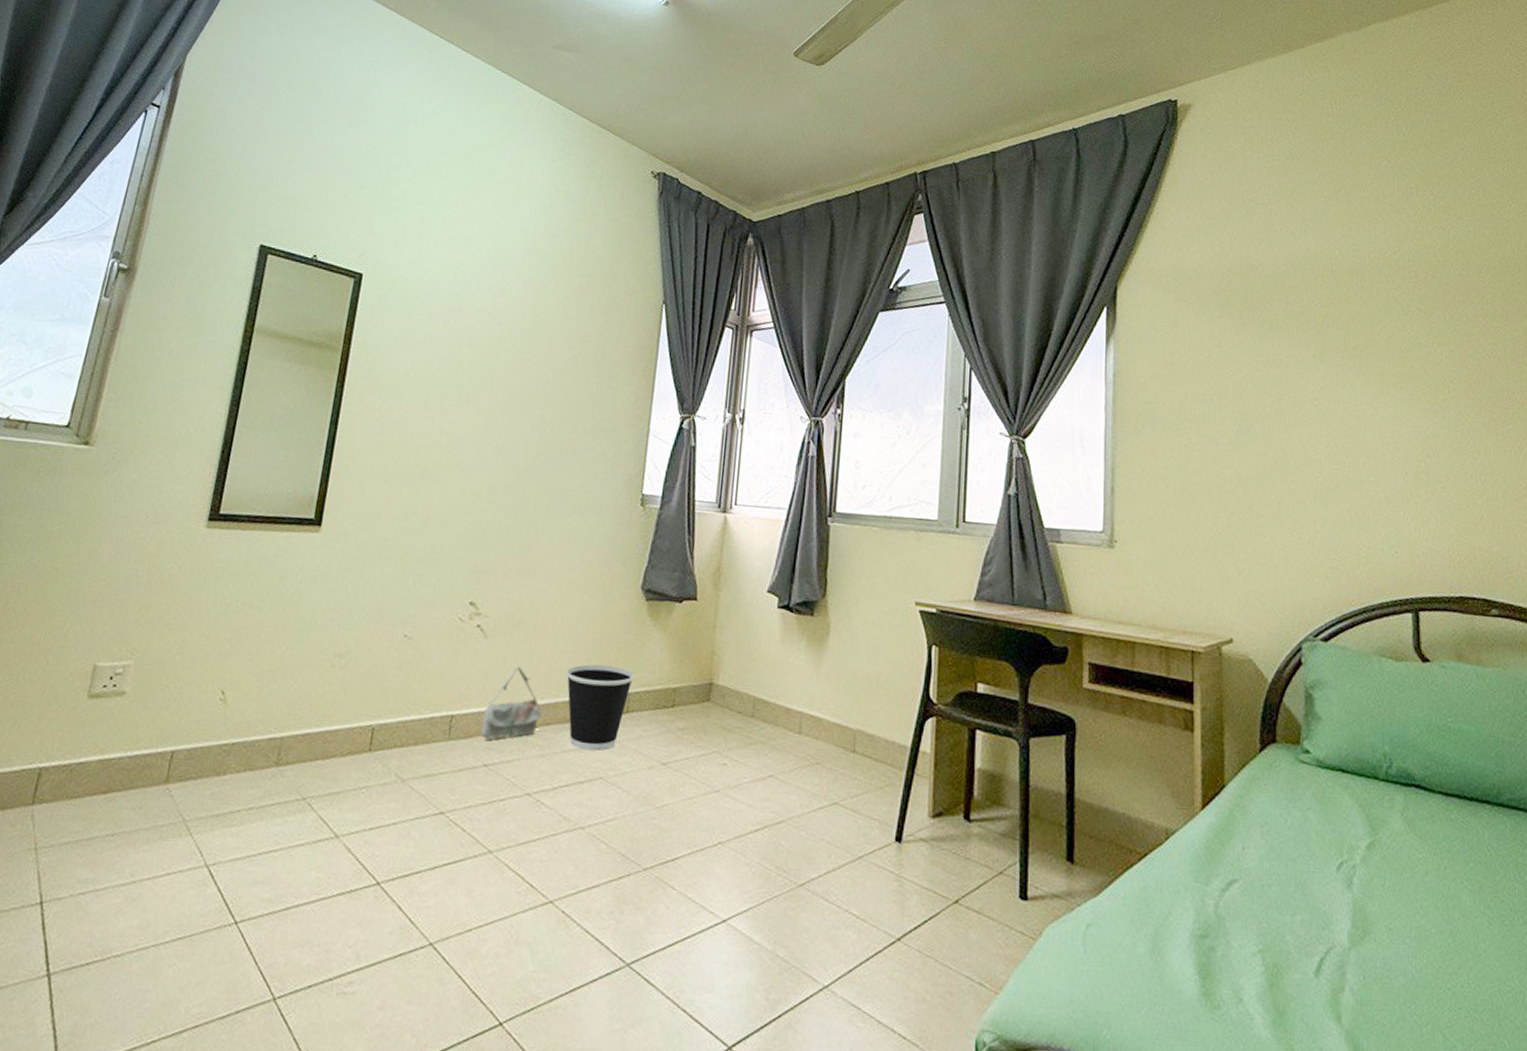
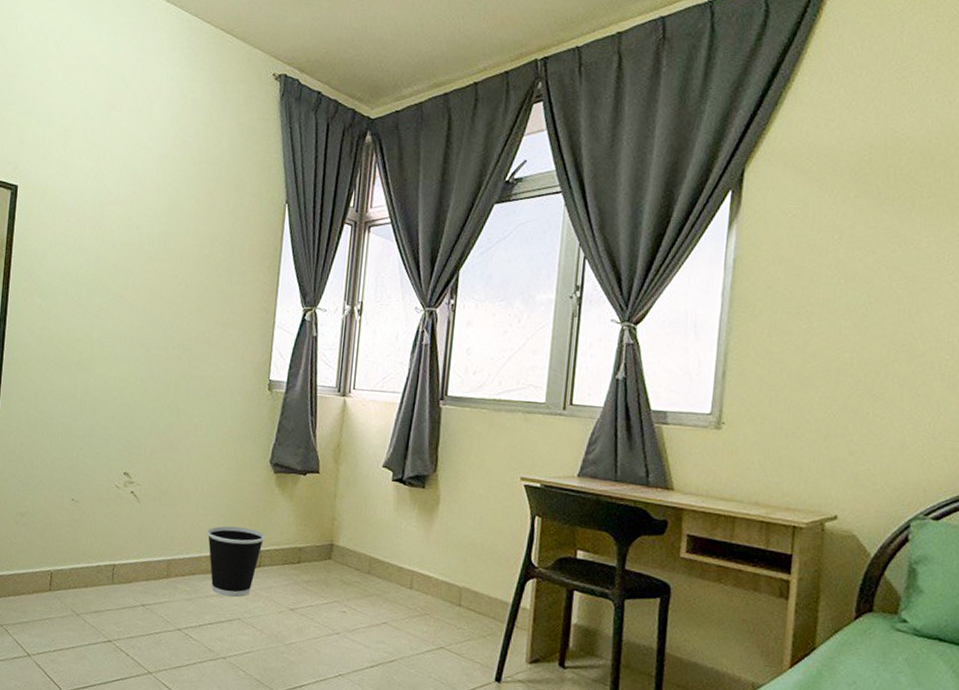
bag: present [480,665,542,740] -> none [137,525,188,585]

